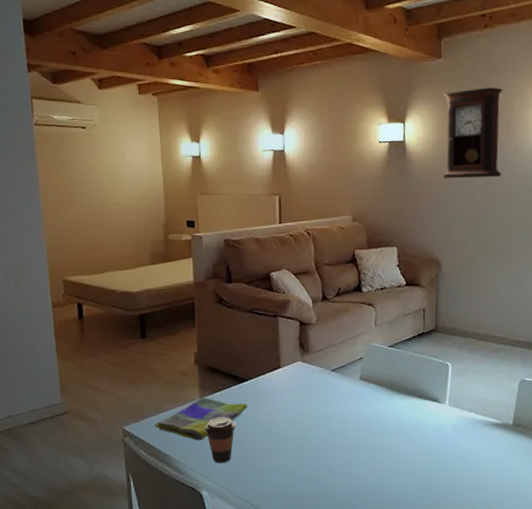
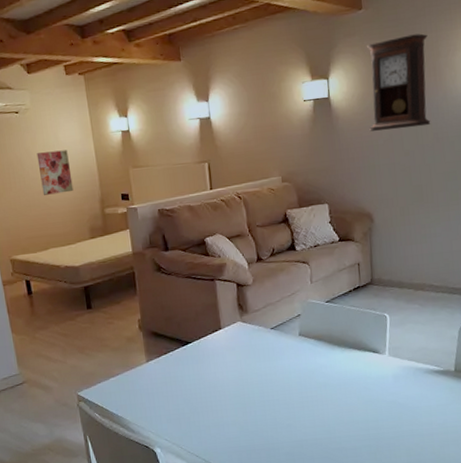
wall art: none [101,170,137,216] -> present [36,150,74,195]
dish towel: present [154,397,248,441] -> none [106,360,193,402]
coffee cup: present [204,417,236,464] -> none [152,378,183,422]

